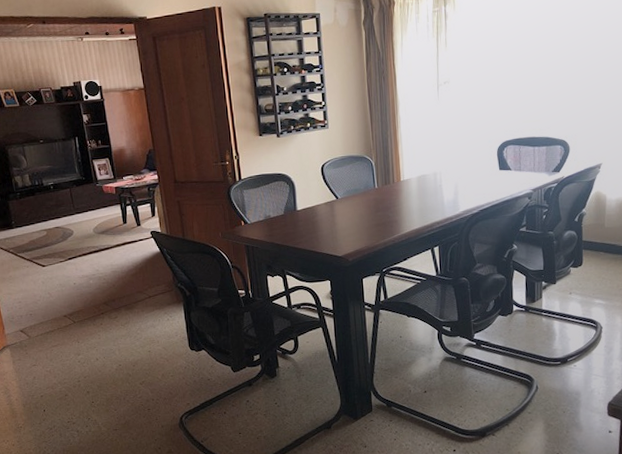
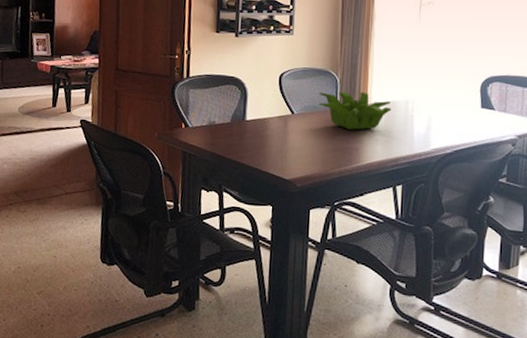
plant: none [358,170,423,206] -> present [318,91,392,130]

